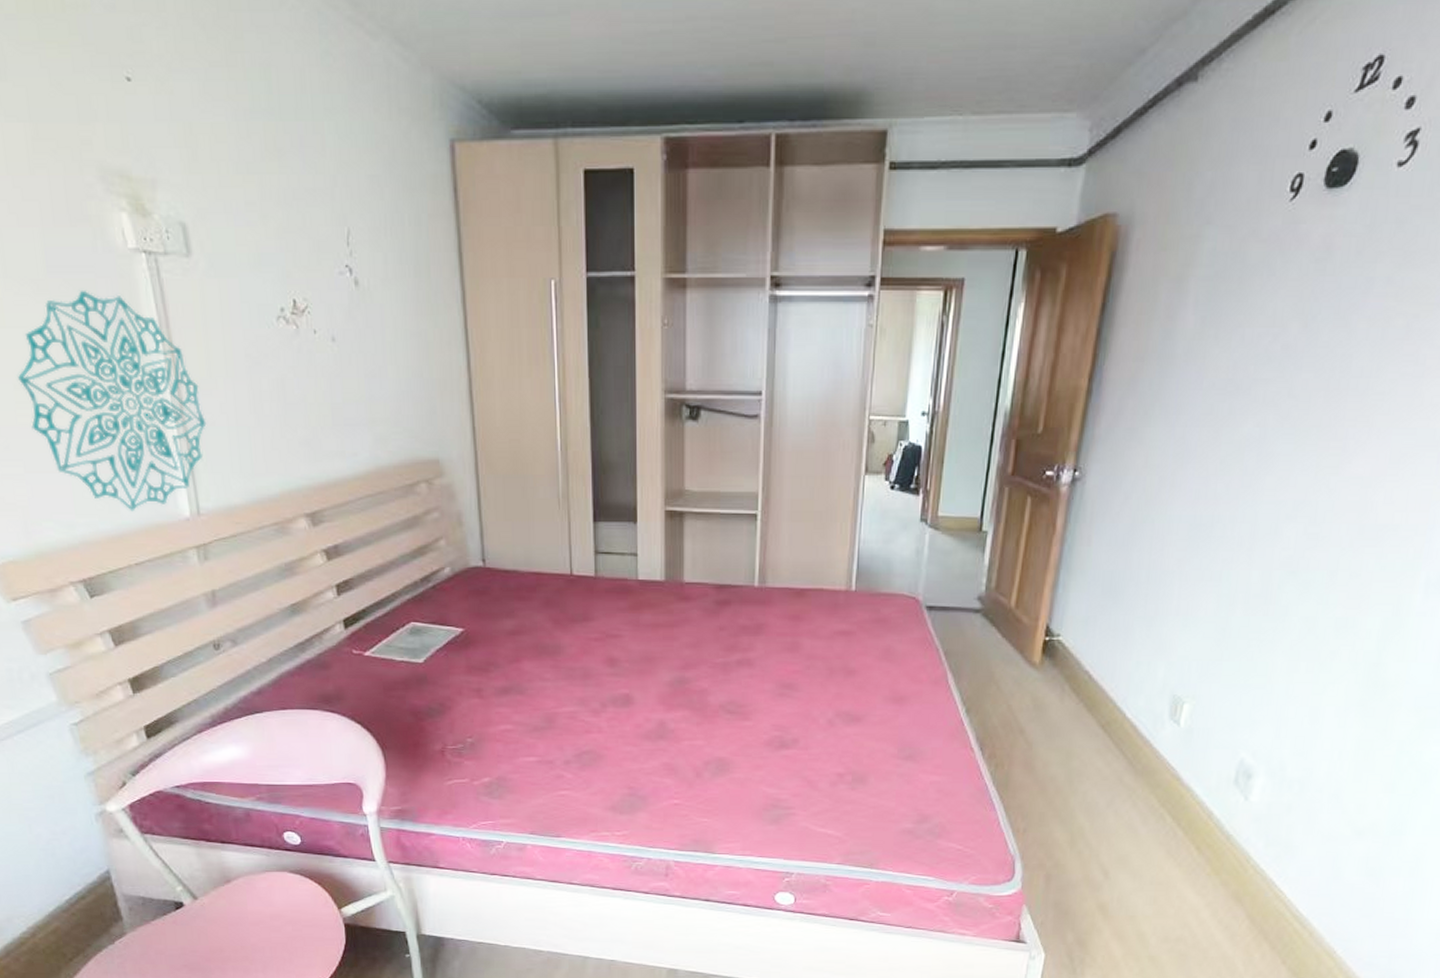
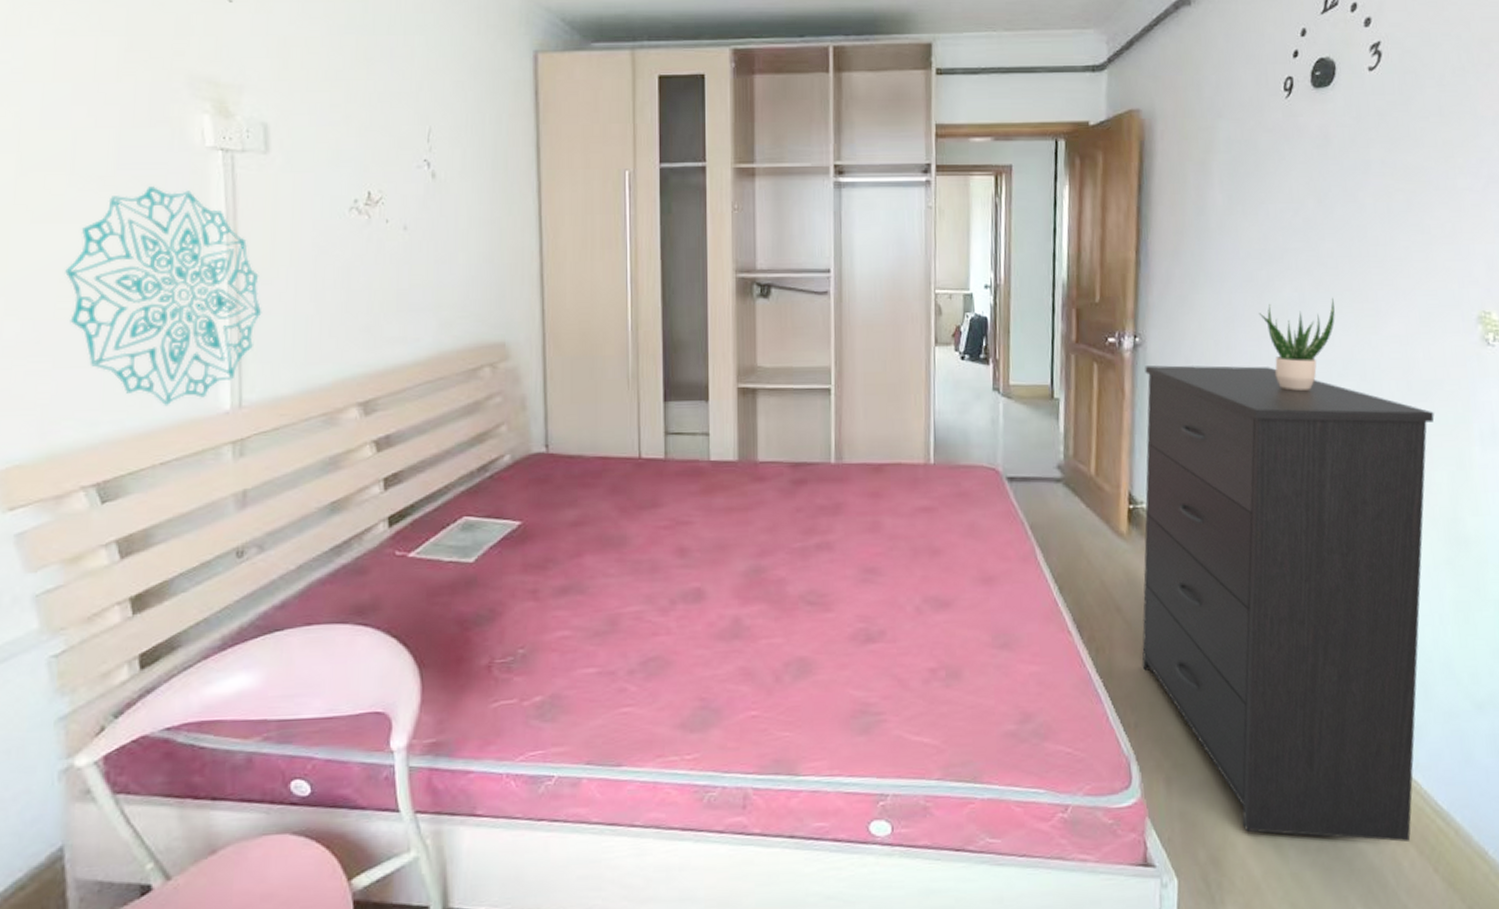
dresser: none [1037,501,1381,938] -> present [1141,365,1435,842]
potted plant: none [1212,434,1298,531] -> present [1258,297,1335,391]

